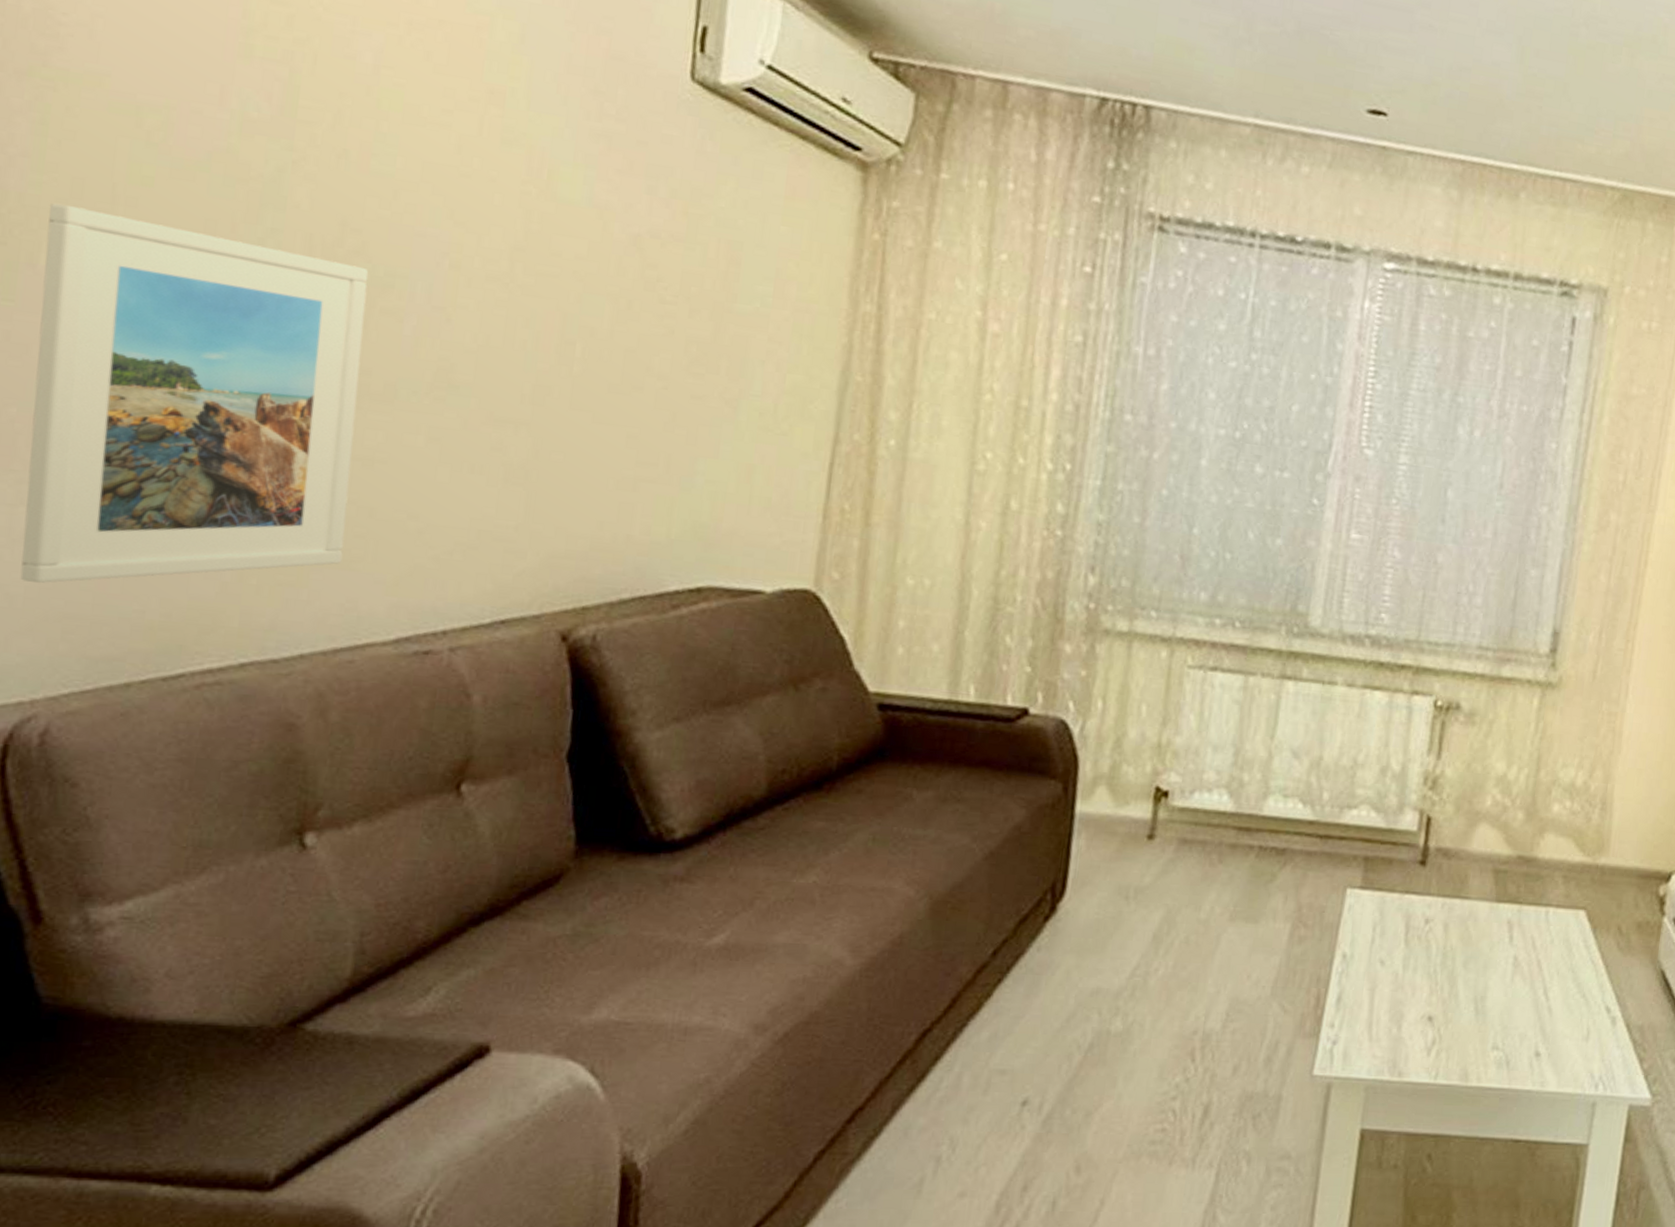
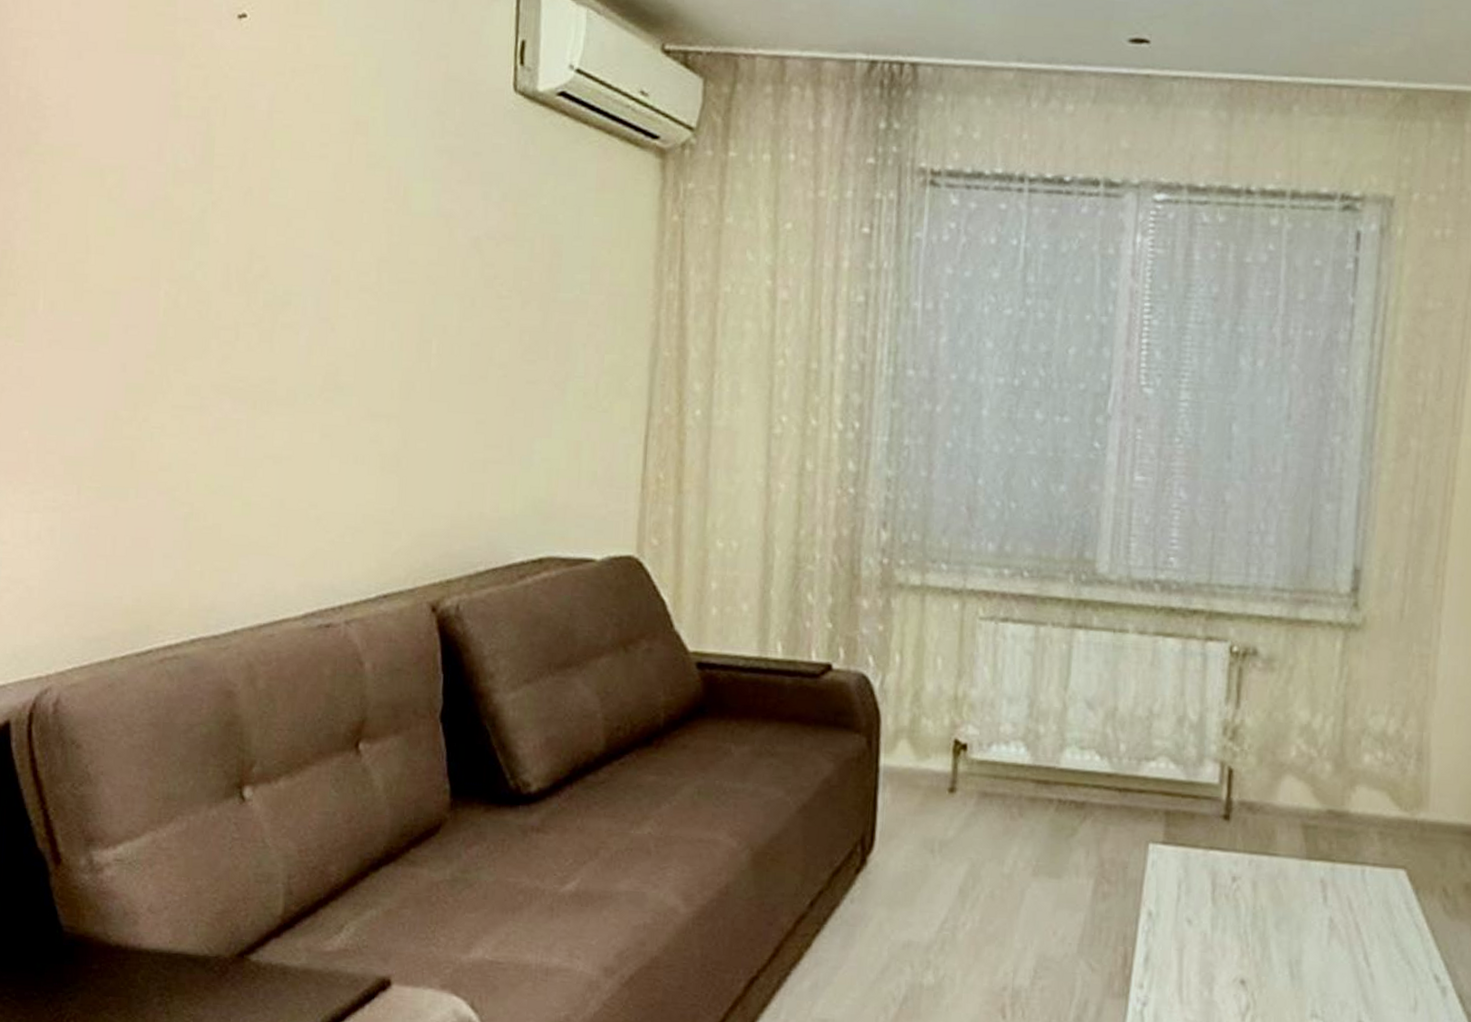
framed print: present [20,203,369,583] -> none [35,257,272,576]

